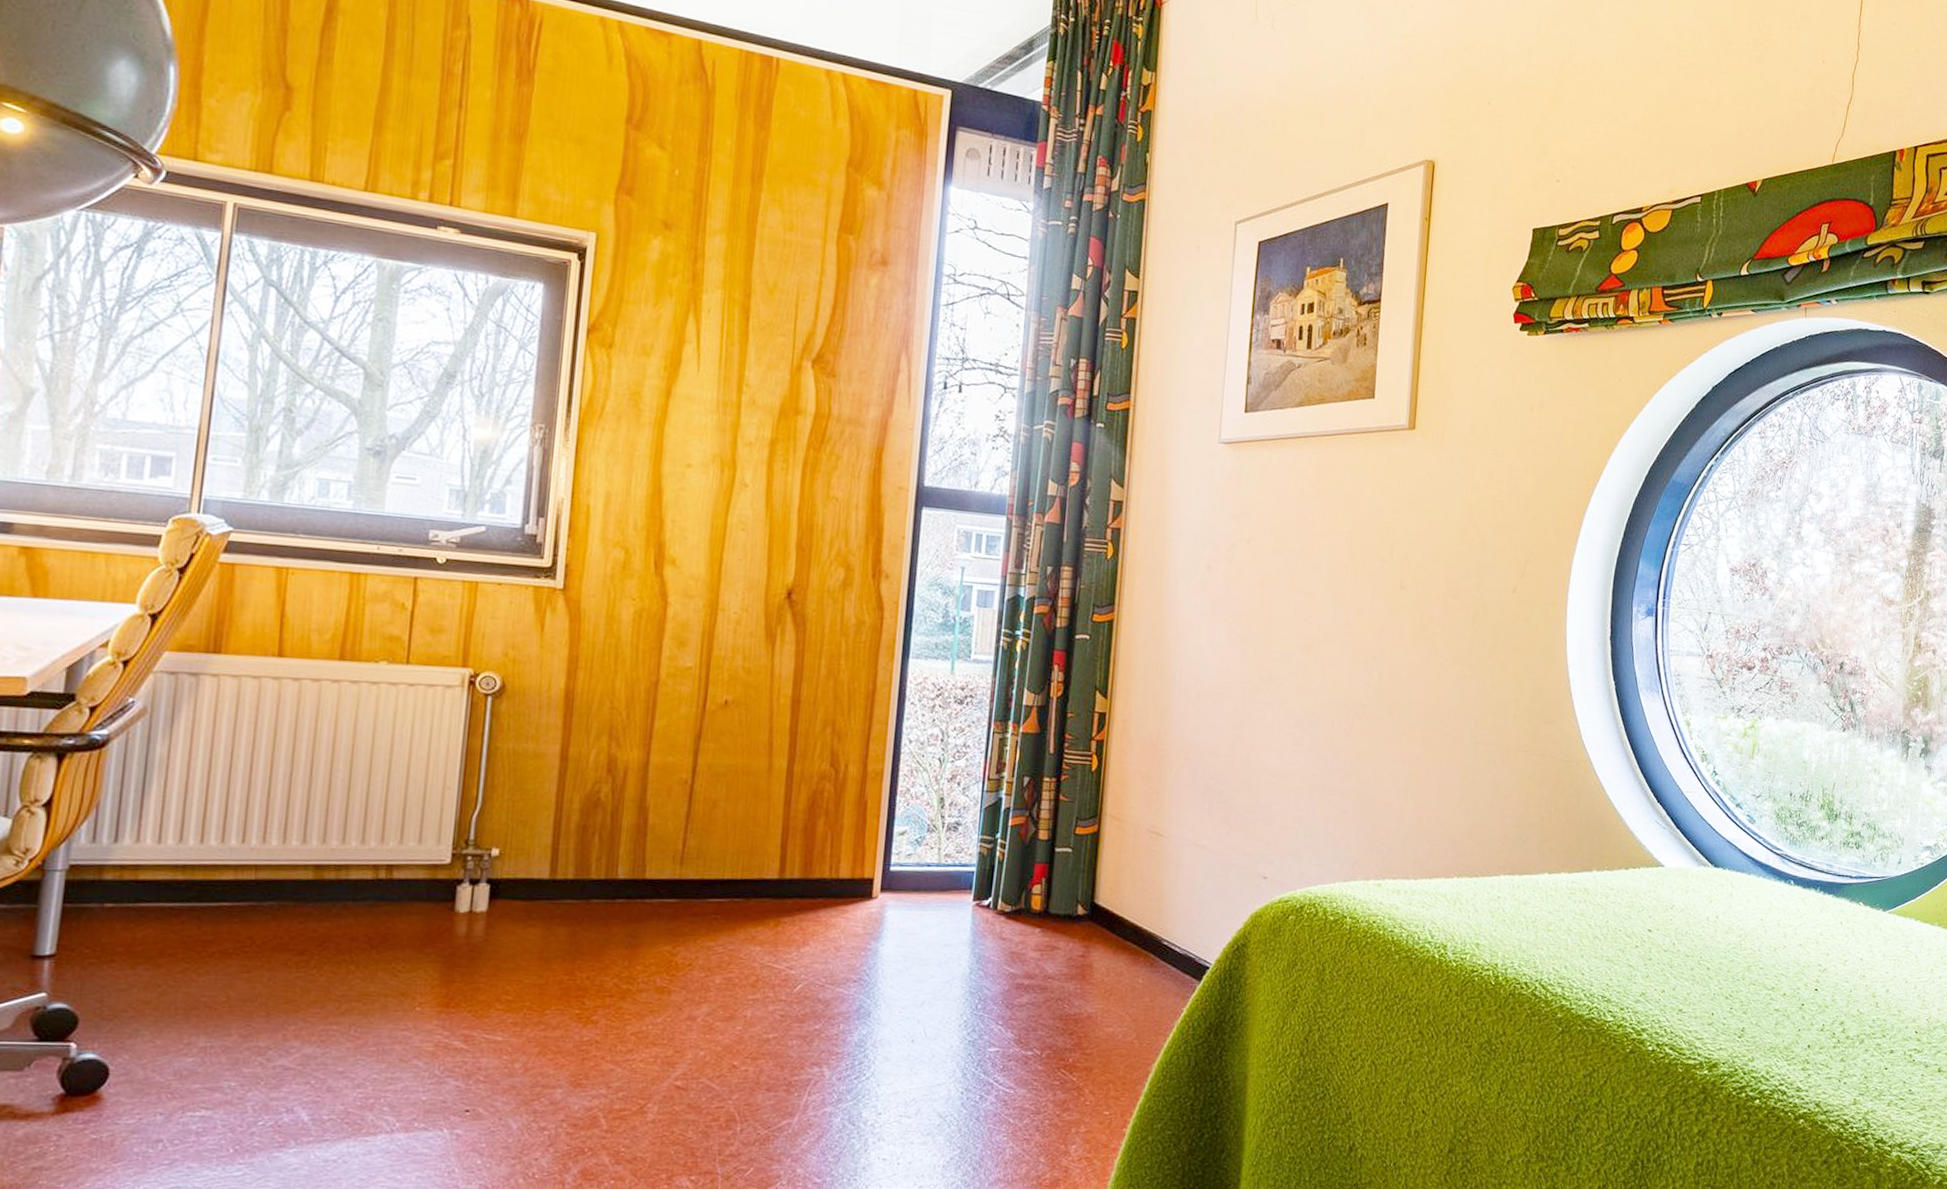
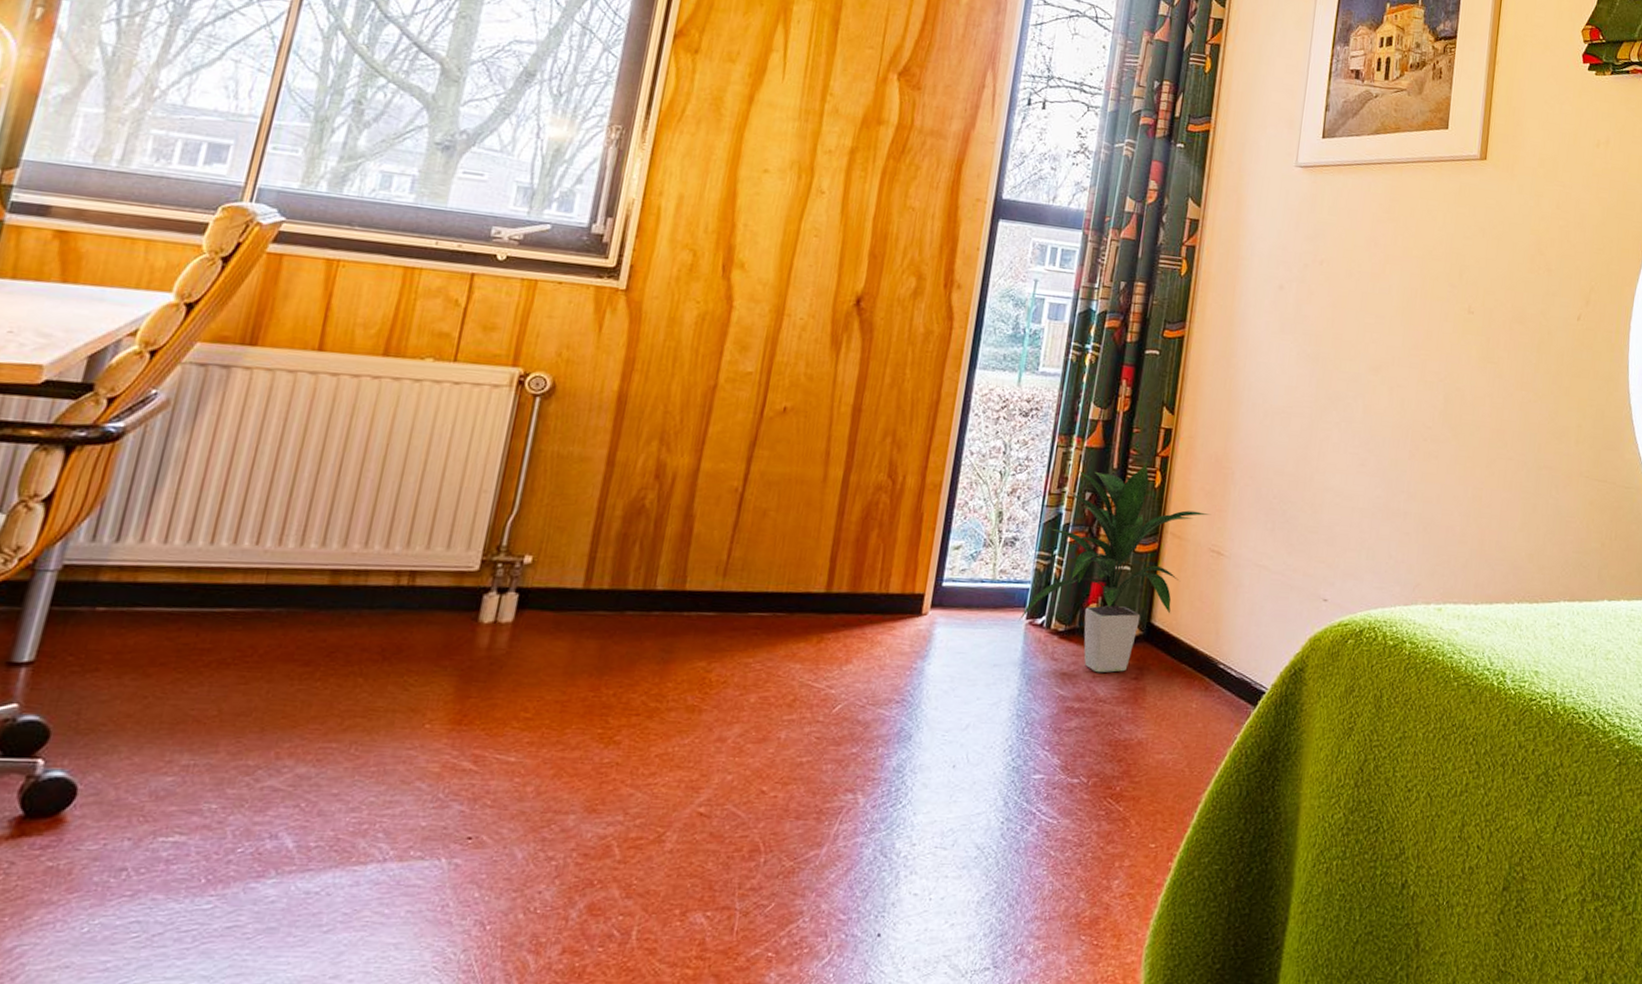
indoor plant: none [965,745,1148,951] -> present [1017,461,1210,673]

